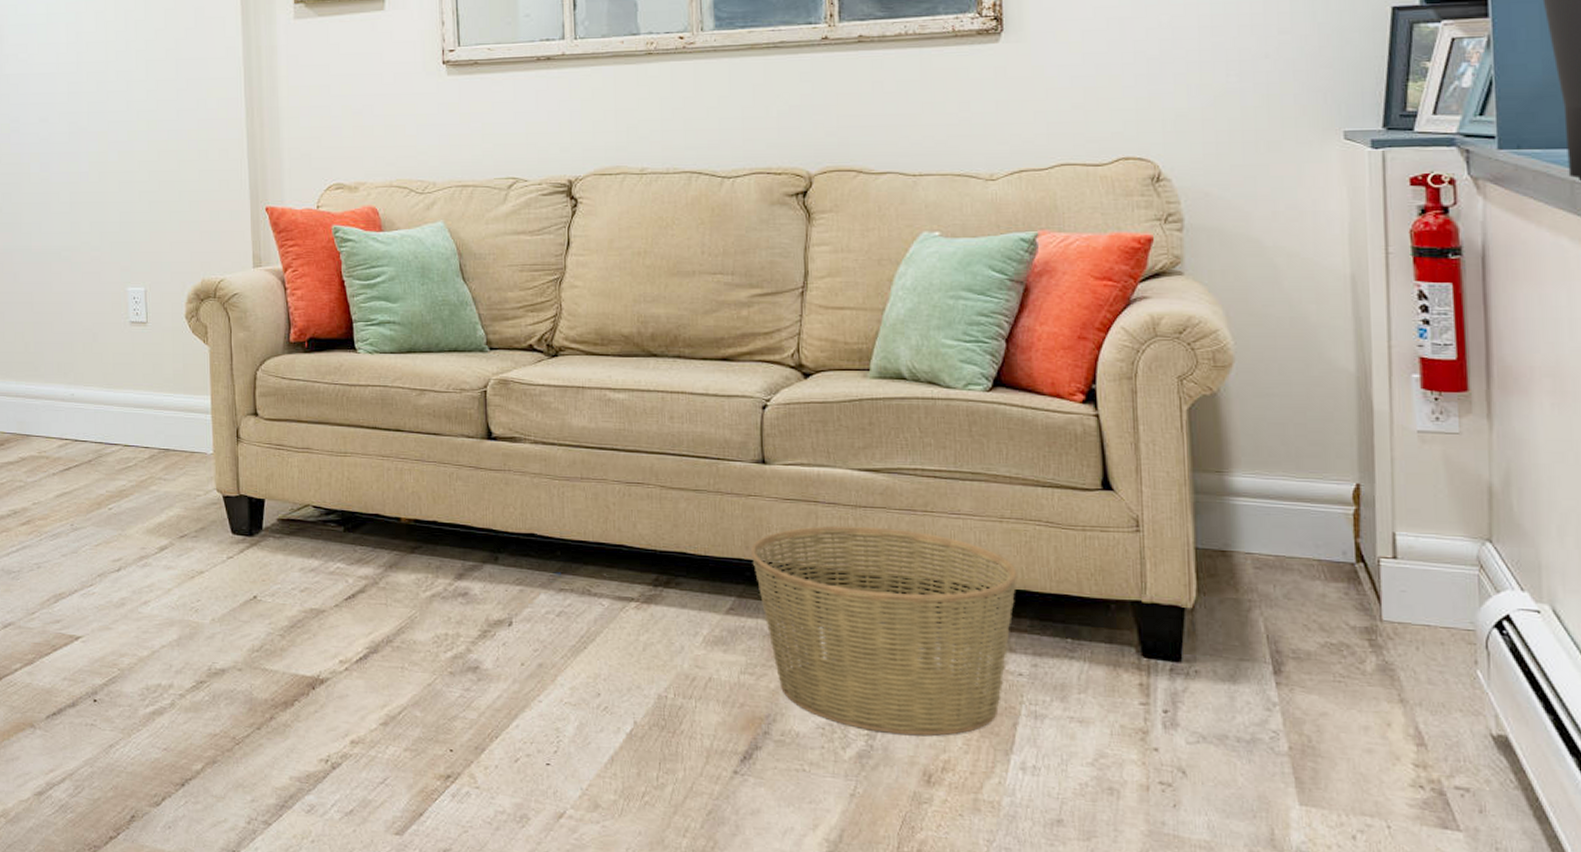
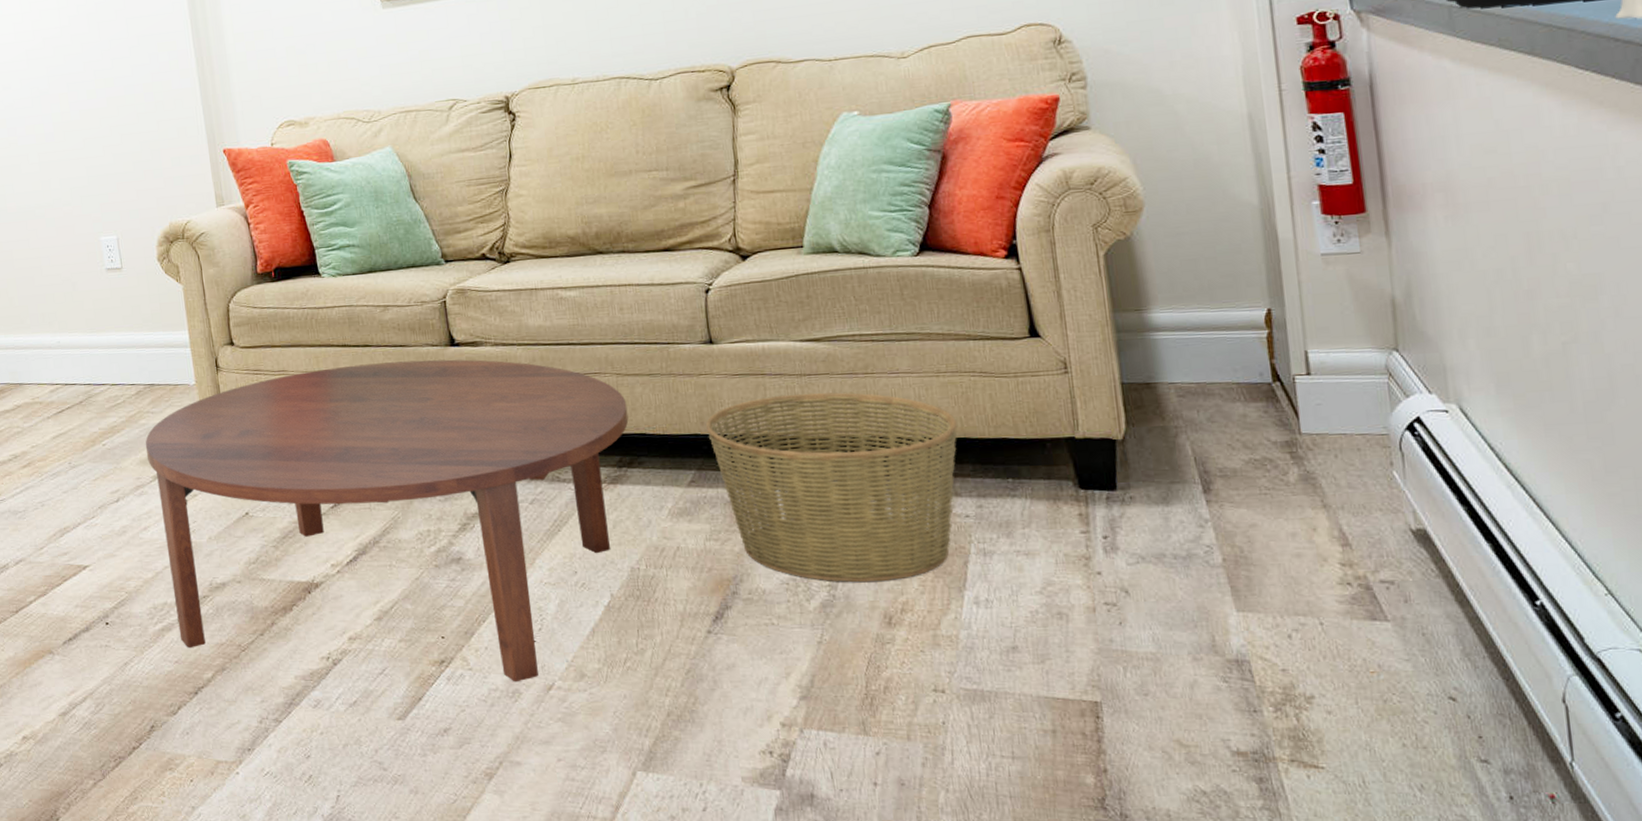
coffee table: none [154,449,669,807] -> present [145,359,629,683]

